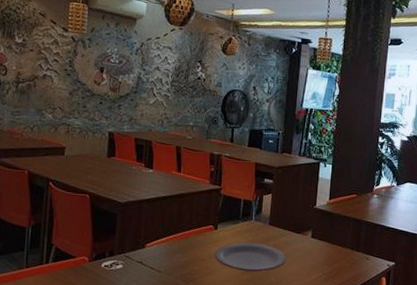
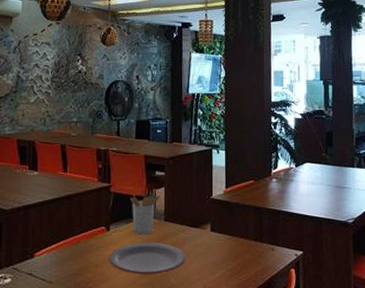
utensil holder: none [238,194,267,236] -> present [129,188,160,235]

